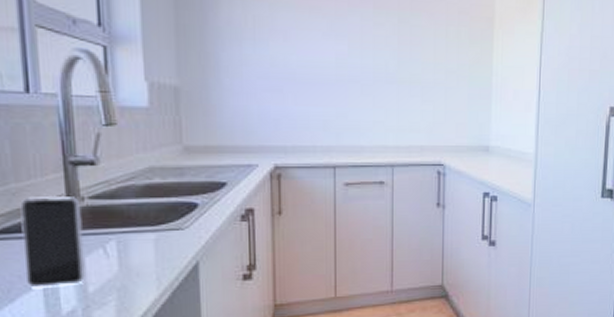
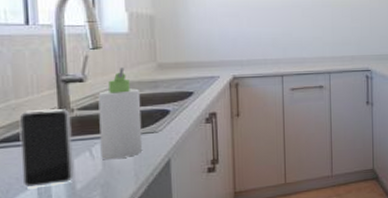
bottle: none [113,150,166,260] -> present [98,68,143,160]

